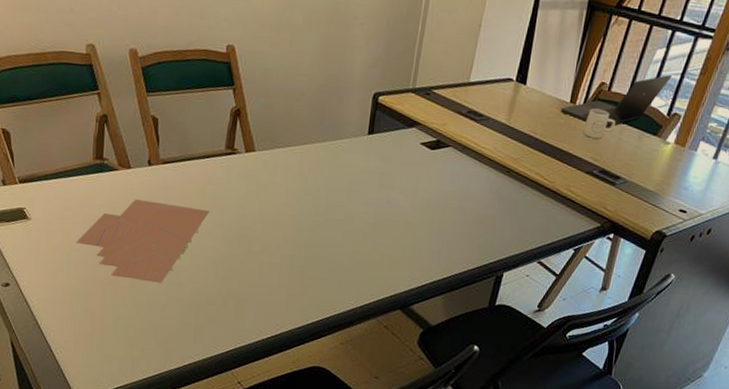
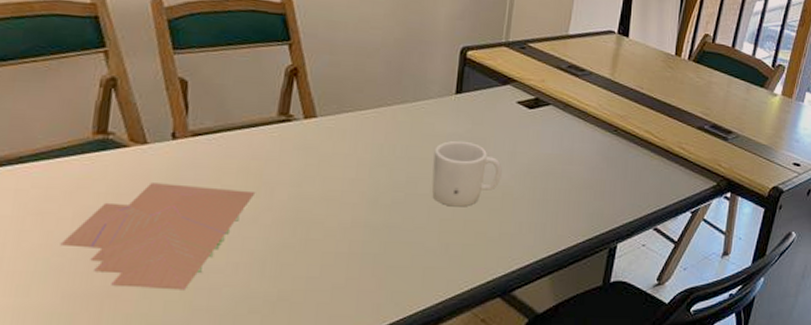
mug: none [346,175,406,233] -> present [431,140,502,207]
laptop: present [560,74,672,128] -> none [666,26,772,81]
mug: present [583,108,615,139] -> none [691,61,722,92]

